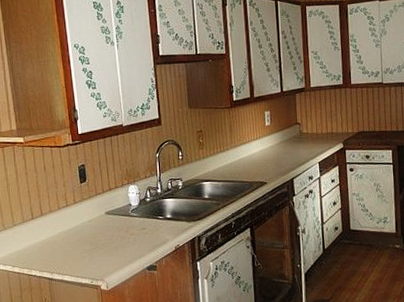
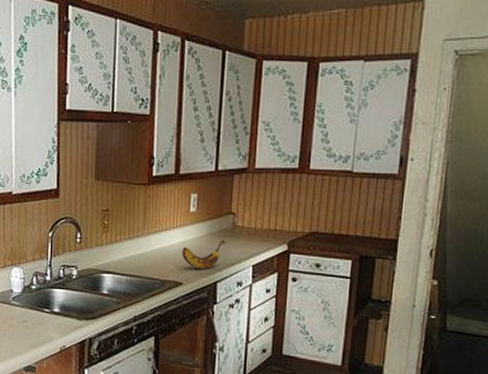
banana: none [263,145,296,171] -> present [181,240,226,270]

